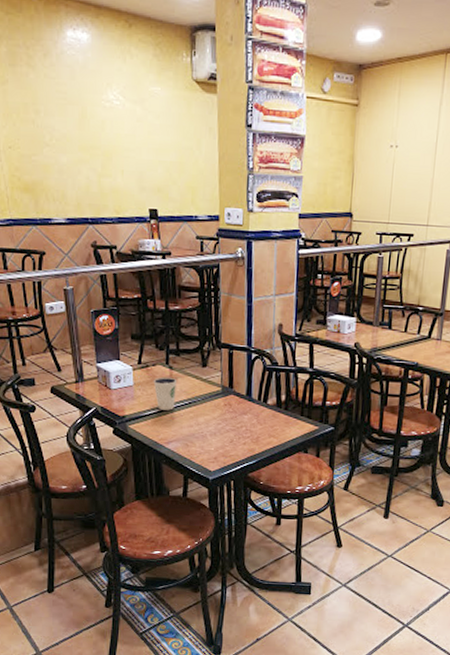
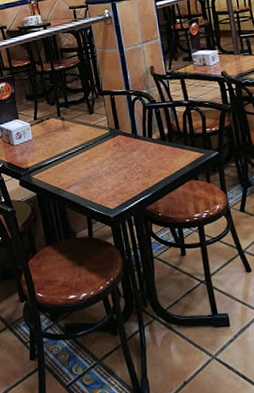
dixie cup: present [153,376,178,411] -> none [49,127,71,158]

